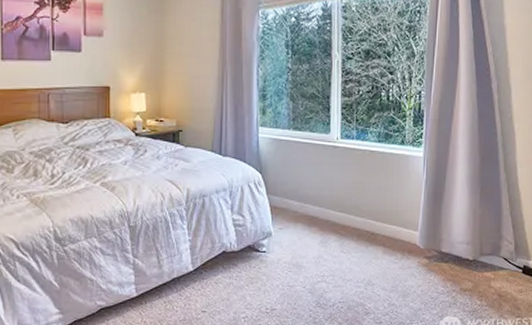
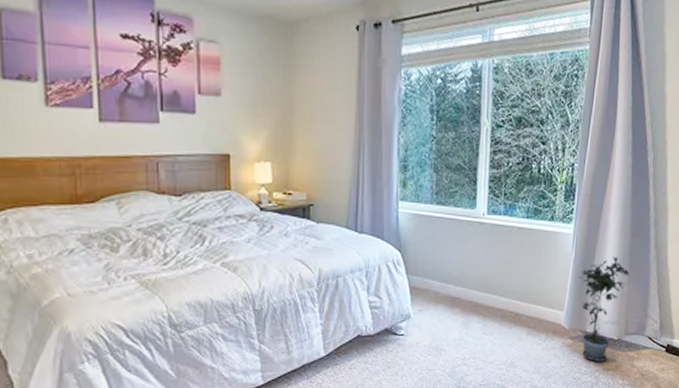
potted plant: none [430,179,481,282] -> present [577,257,630,362]

